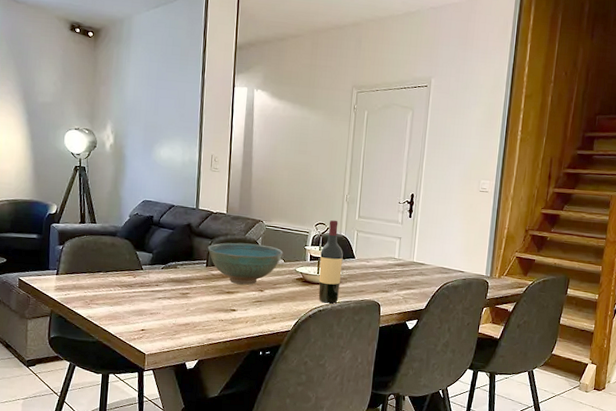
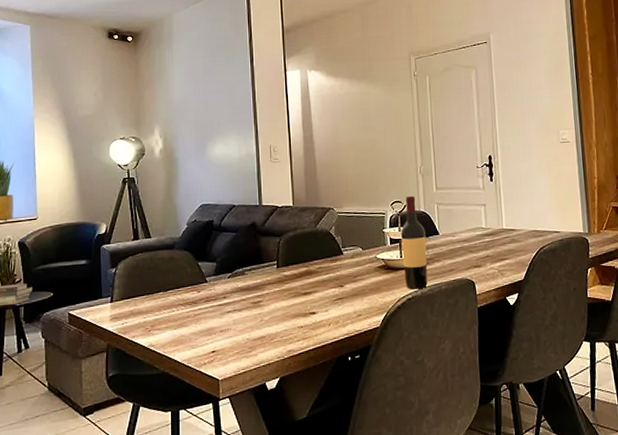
bowl: present [207,242,283,285] -> none [276,234,360,283]

